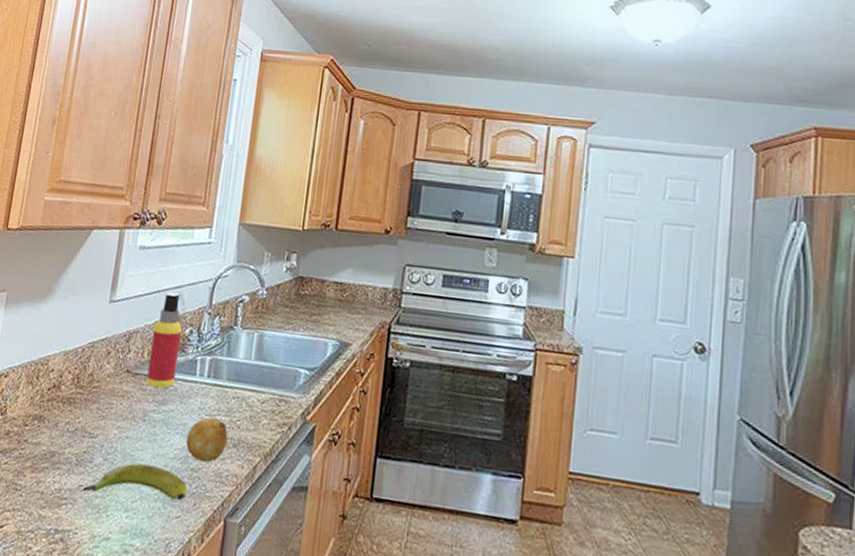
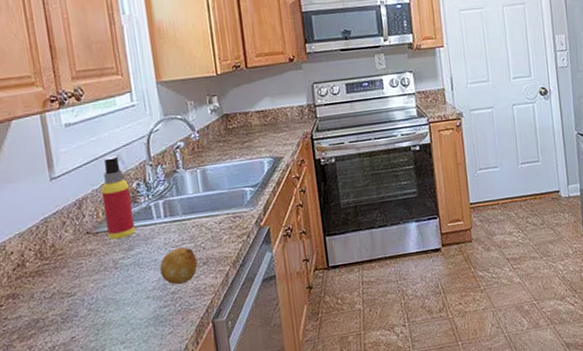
banana: present [82,463,188,500] -> none [75,300,174,342]

